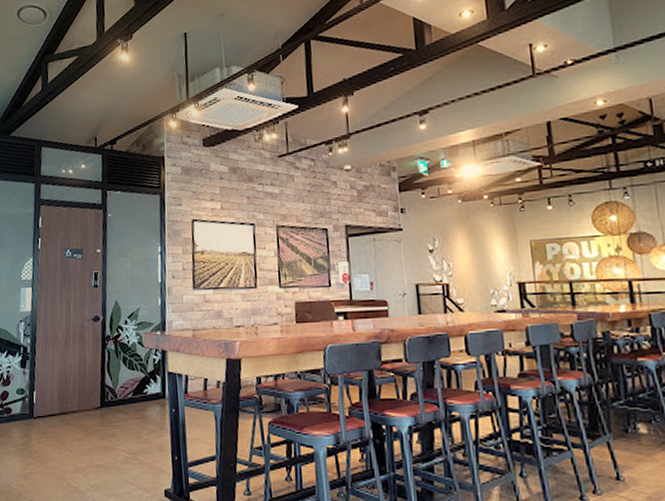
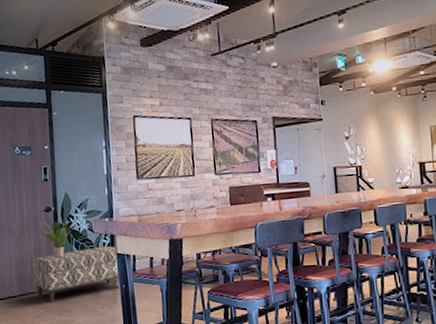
bench: none [76,362,170,425] -> present [33,245,120,303]
potted plant: none [87,332,120,374] -> present [41,221,72,259]

